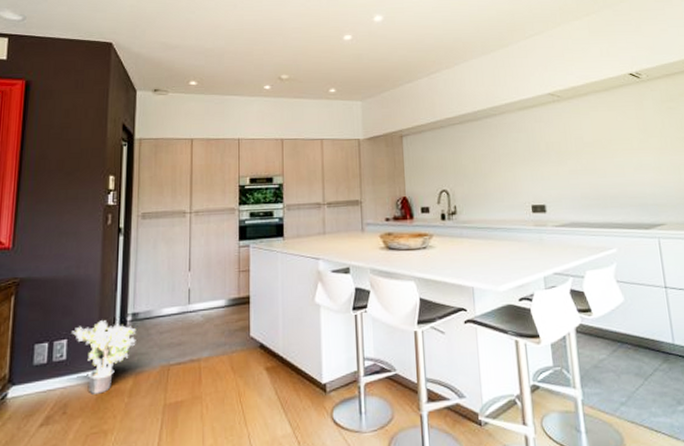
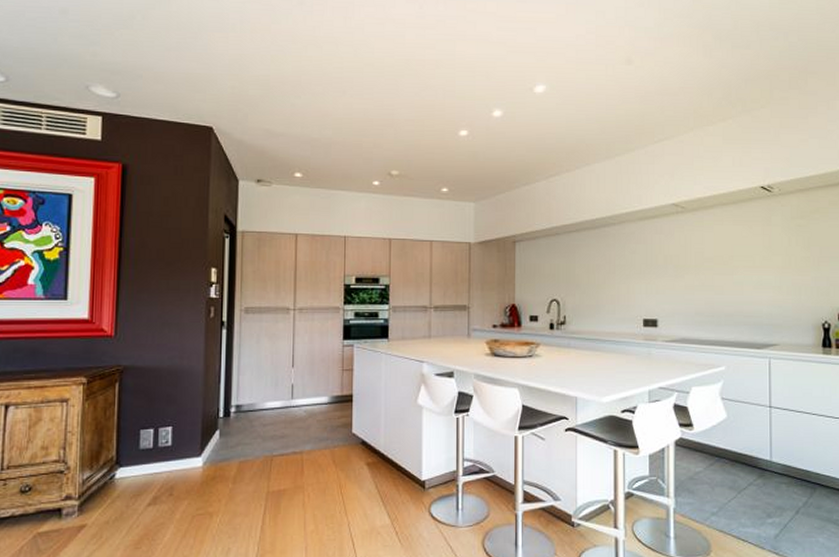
potted plant: present [72,320,137,394] -> none [176,410,240,479]

